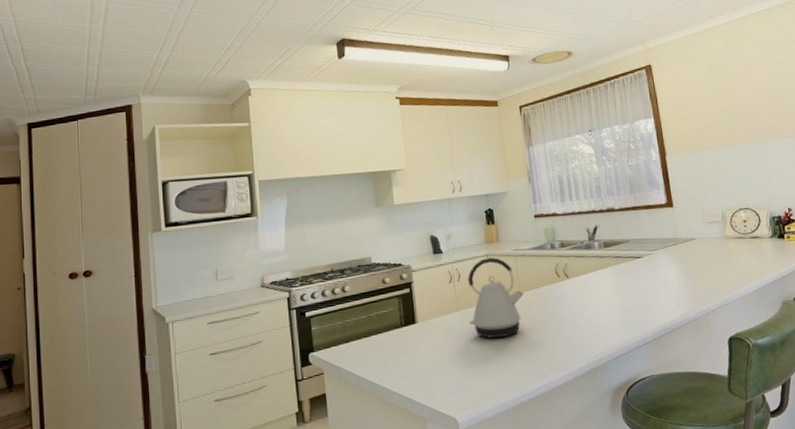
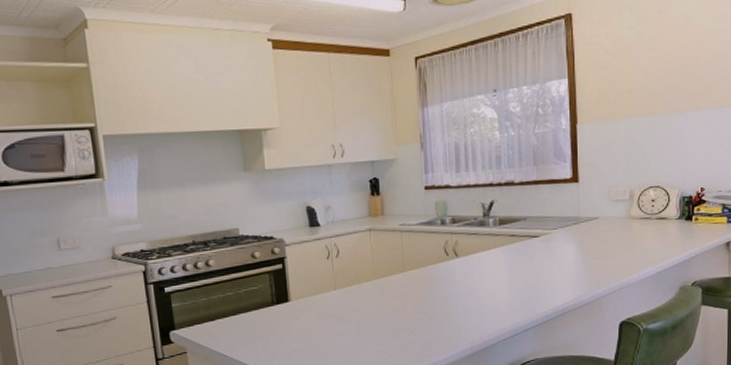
kettle: present [468,257,524,339] -> none [347,232,408,319]

